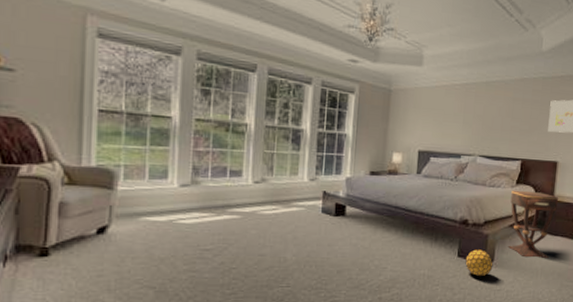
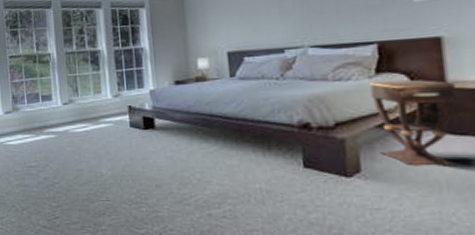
decorative ball: present [465,249,493,277] -> none [316,158,361,192]

